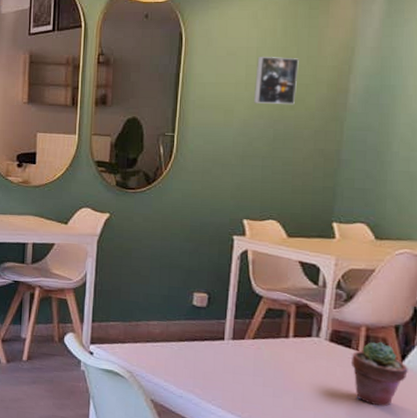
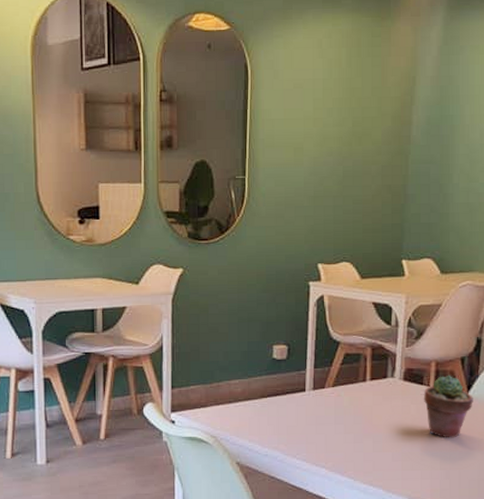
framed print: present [253,57,299,104] -> none [322,89,364,141]

